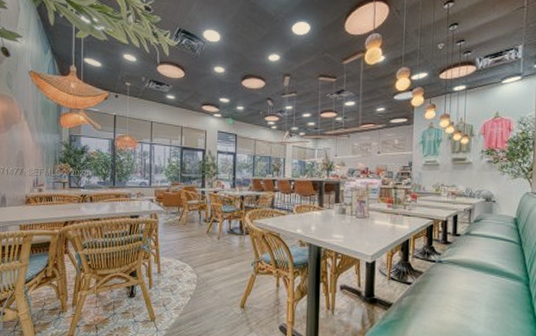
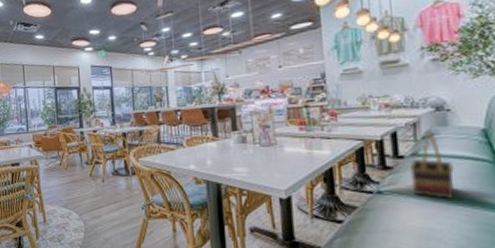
woven basket: none [463,216,493,269] -> present [410,131,456,199]

